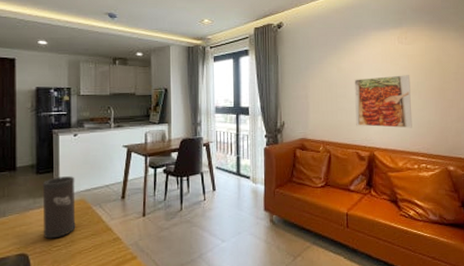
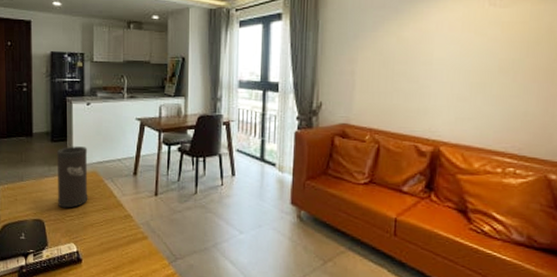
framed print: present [354,75,412,128] -> none [417,49,503,120]

